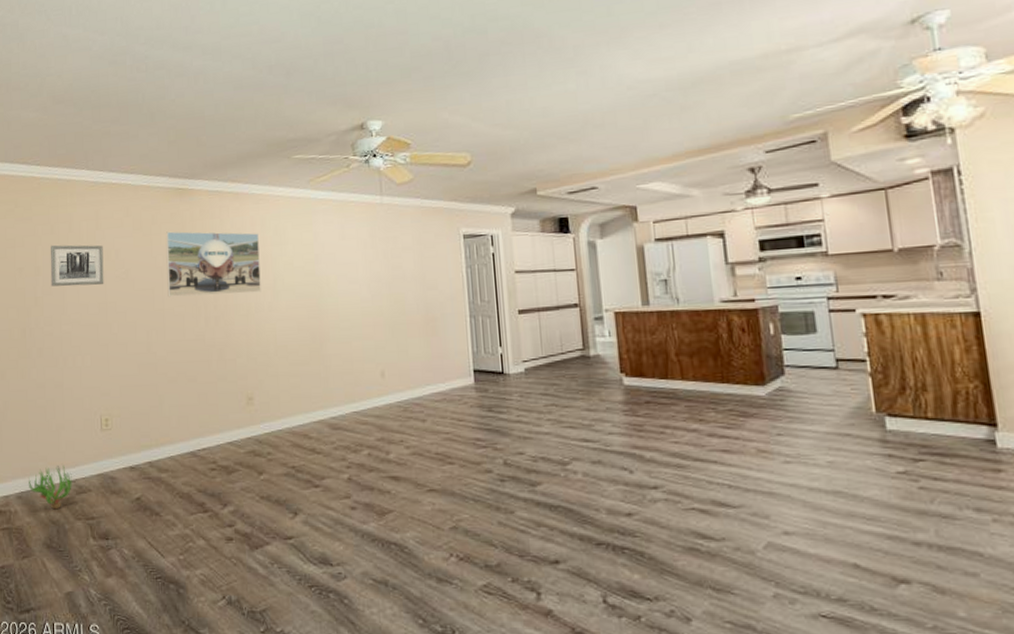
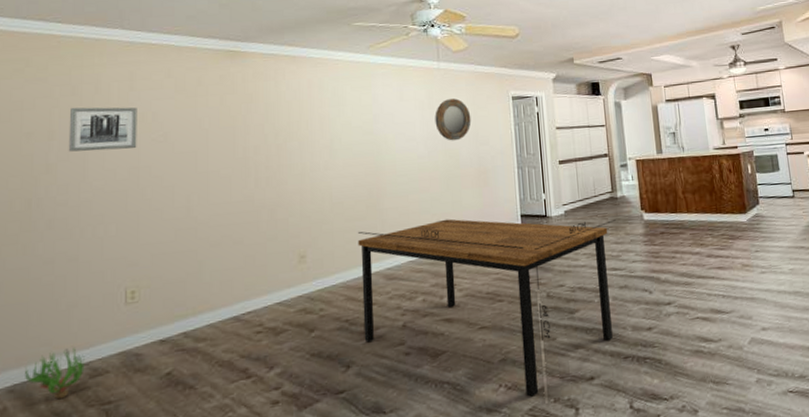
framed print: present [166,231,261,297] -> none [213,93,317,160]
dining table: none [301,369,588,574] -> present [357,219,616,398]
home mirror: none [378,237,418,284] -> present [435,98,472,141]

